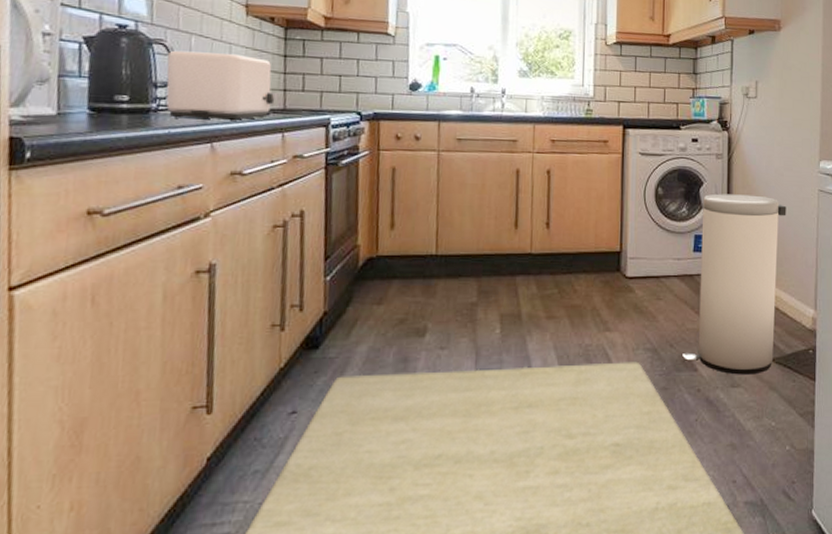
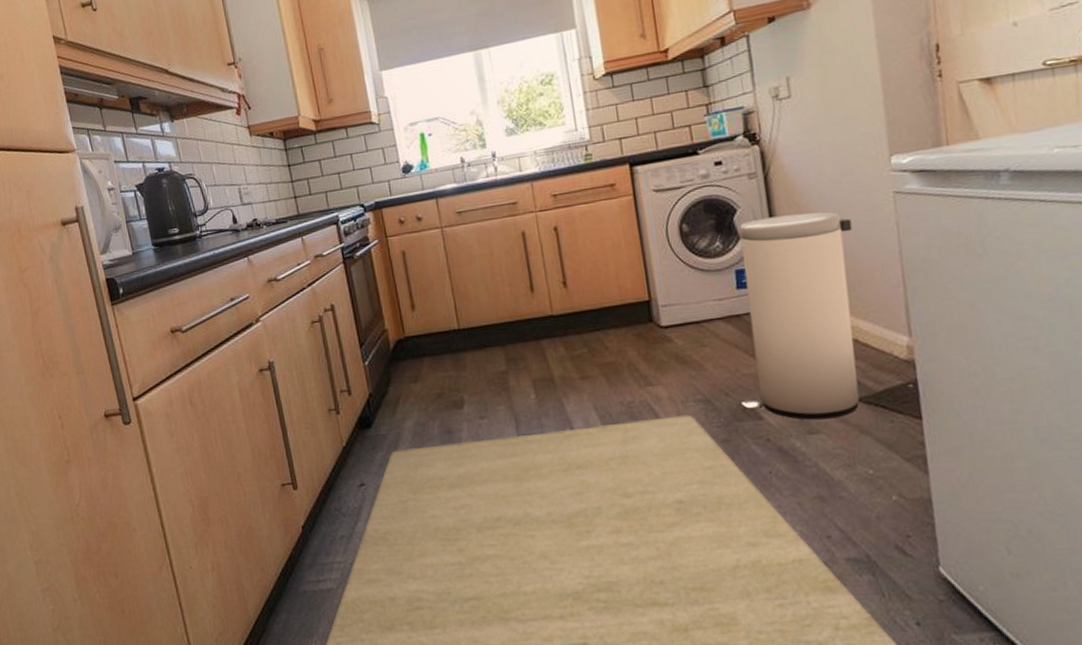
toaster: present [166,50,275,120] -> none [199,172,289,240]

